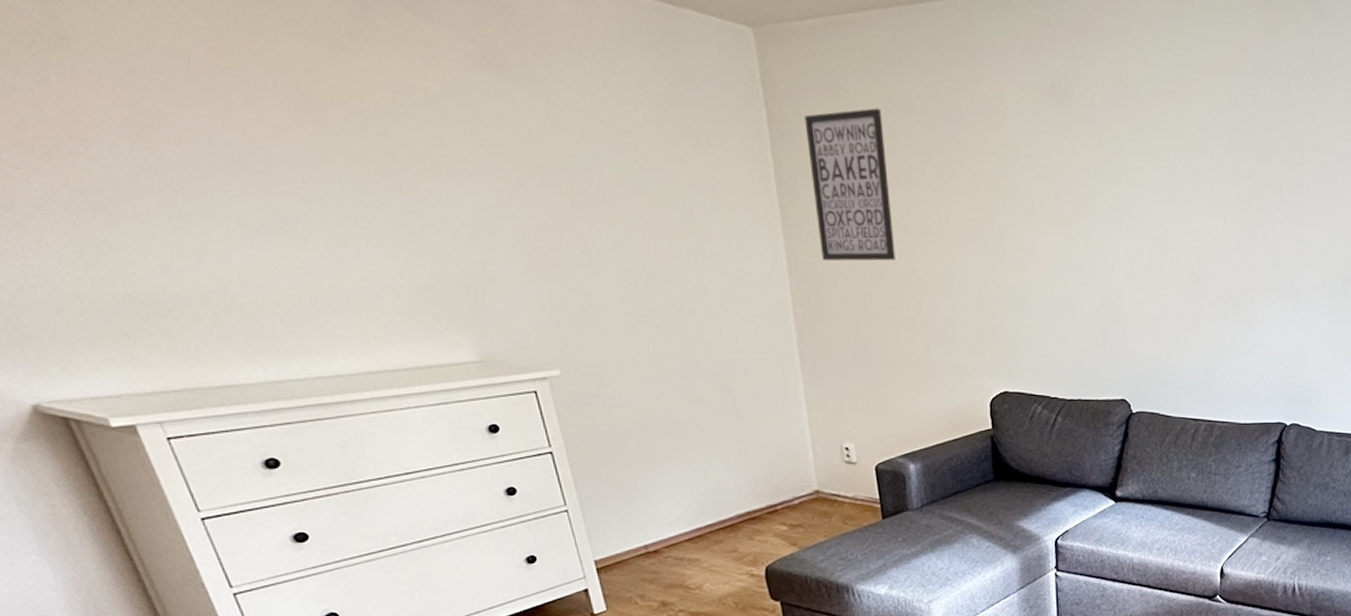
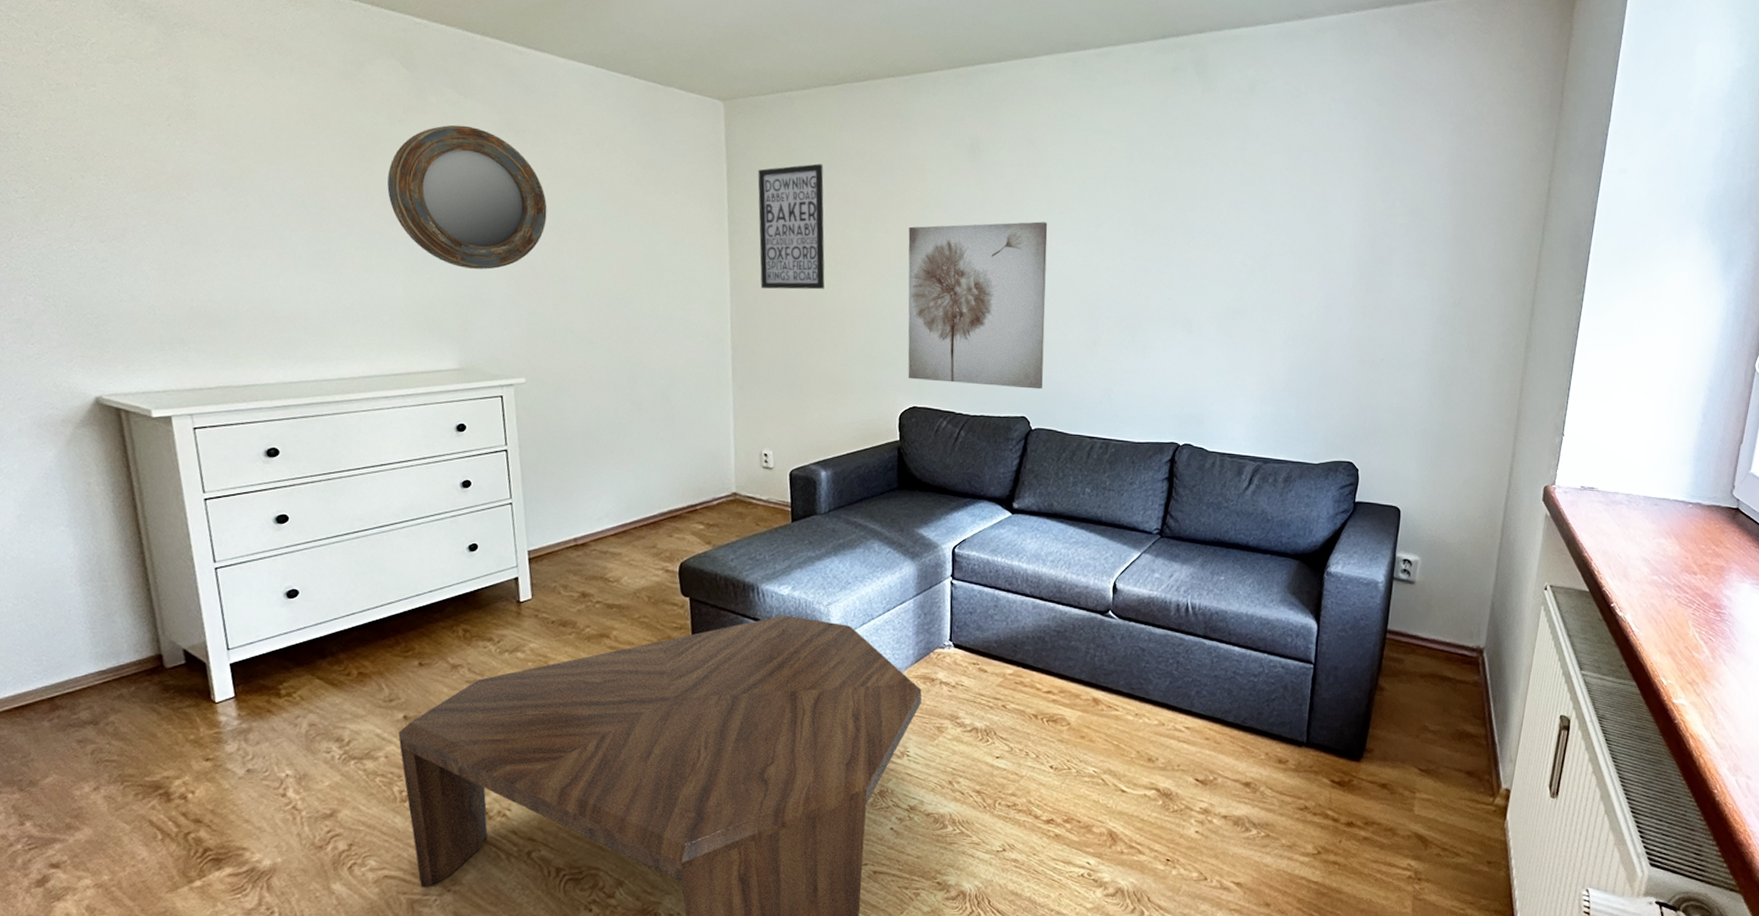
home mirror: none [343,56,555,242] -> present [387,125,547,270]
wall art: none [987,178,1144,369] -> present [907,221,1048,389]

